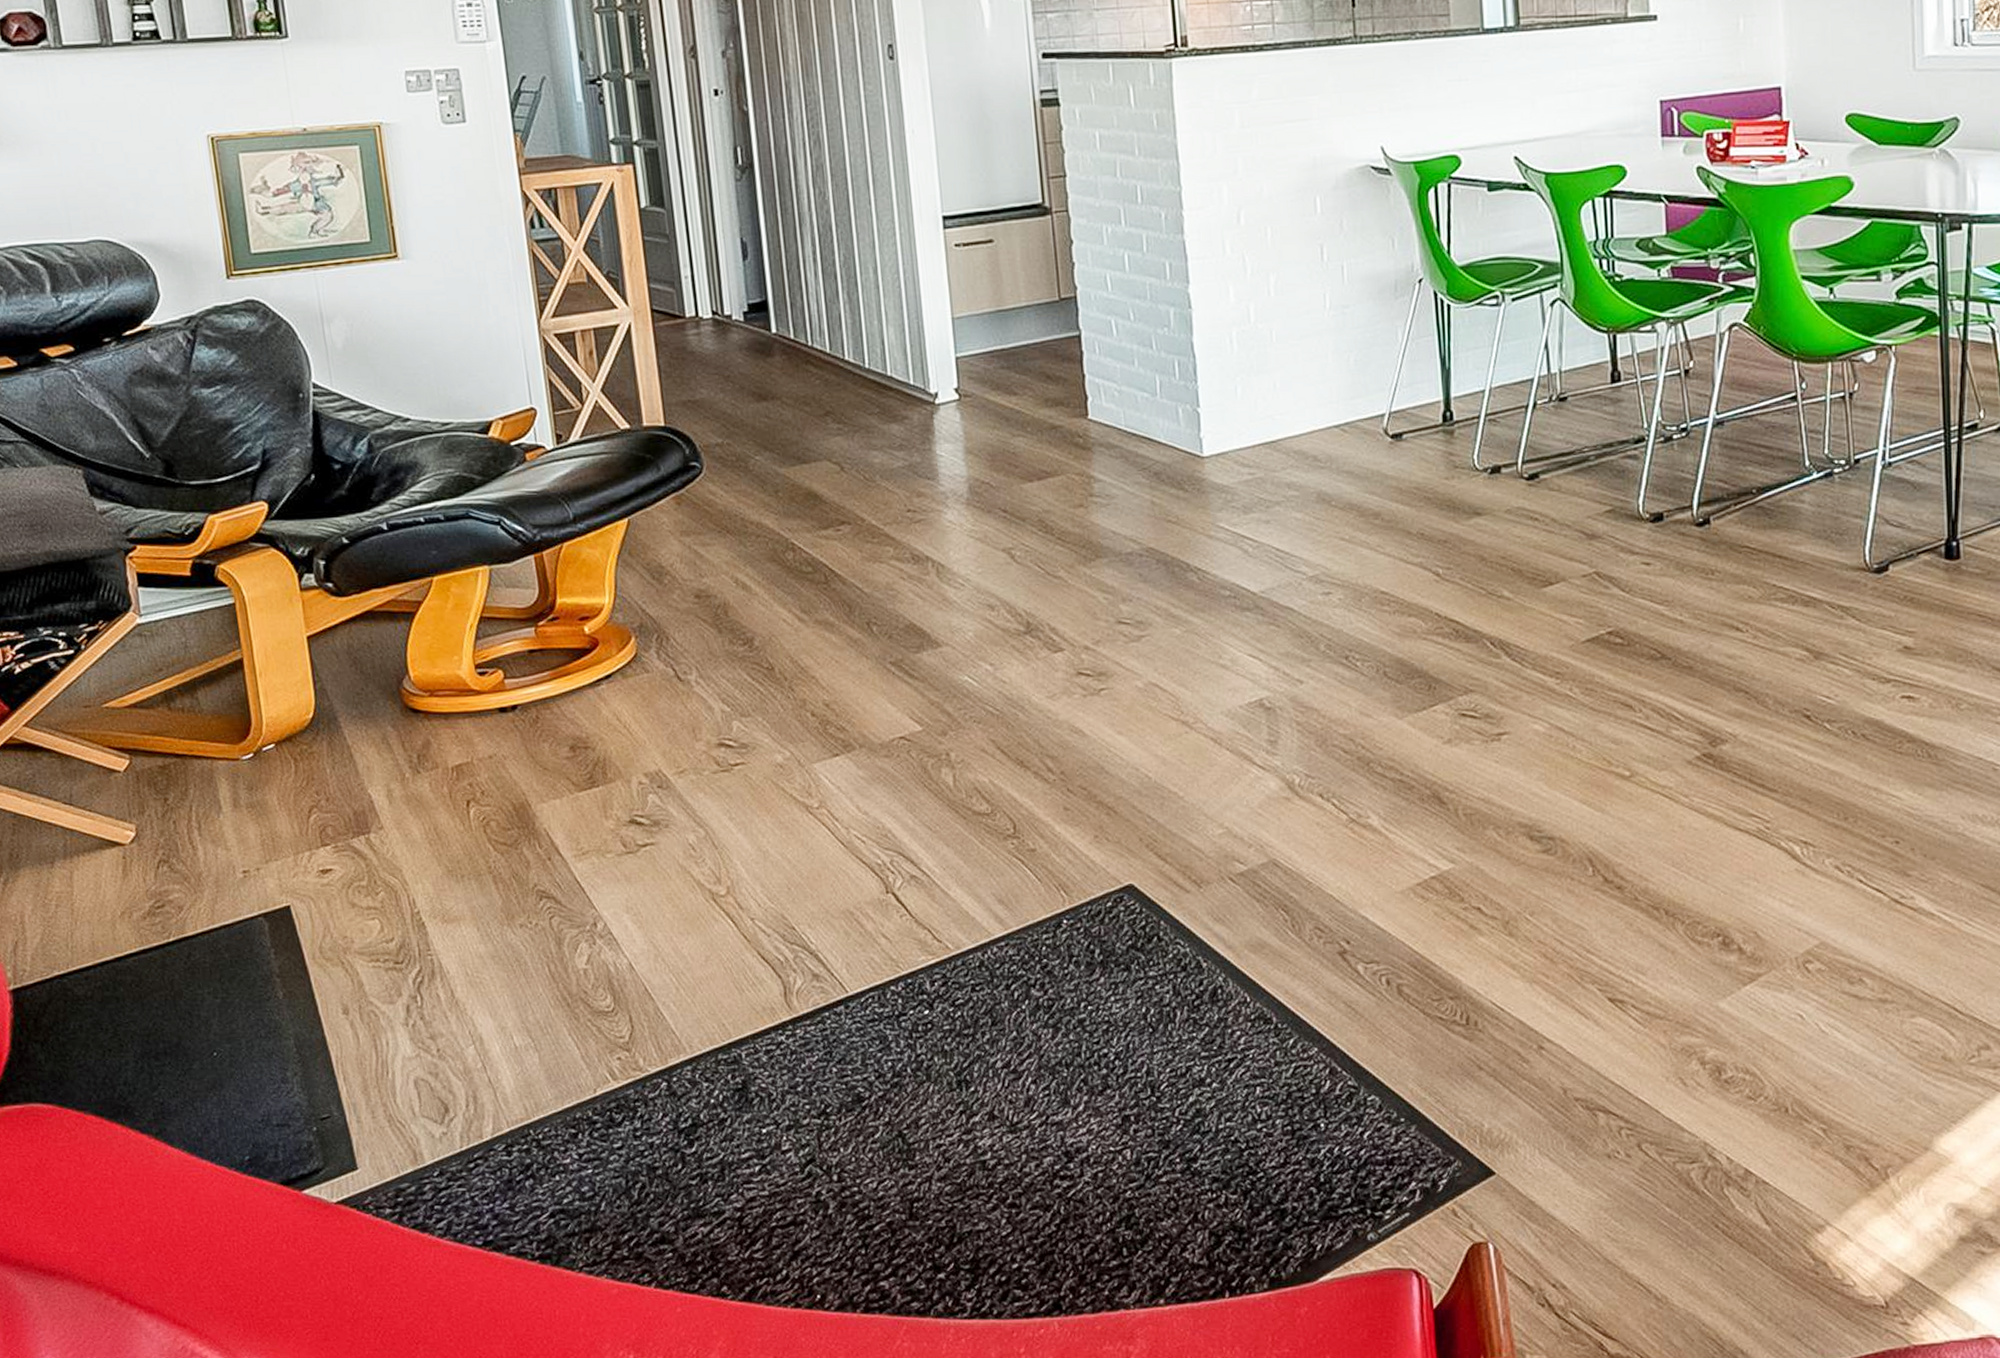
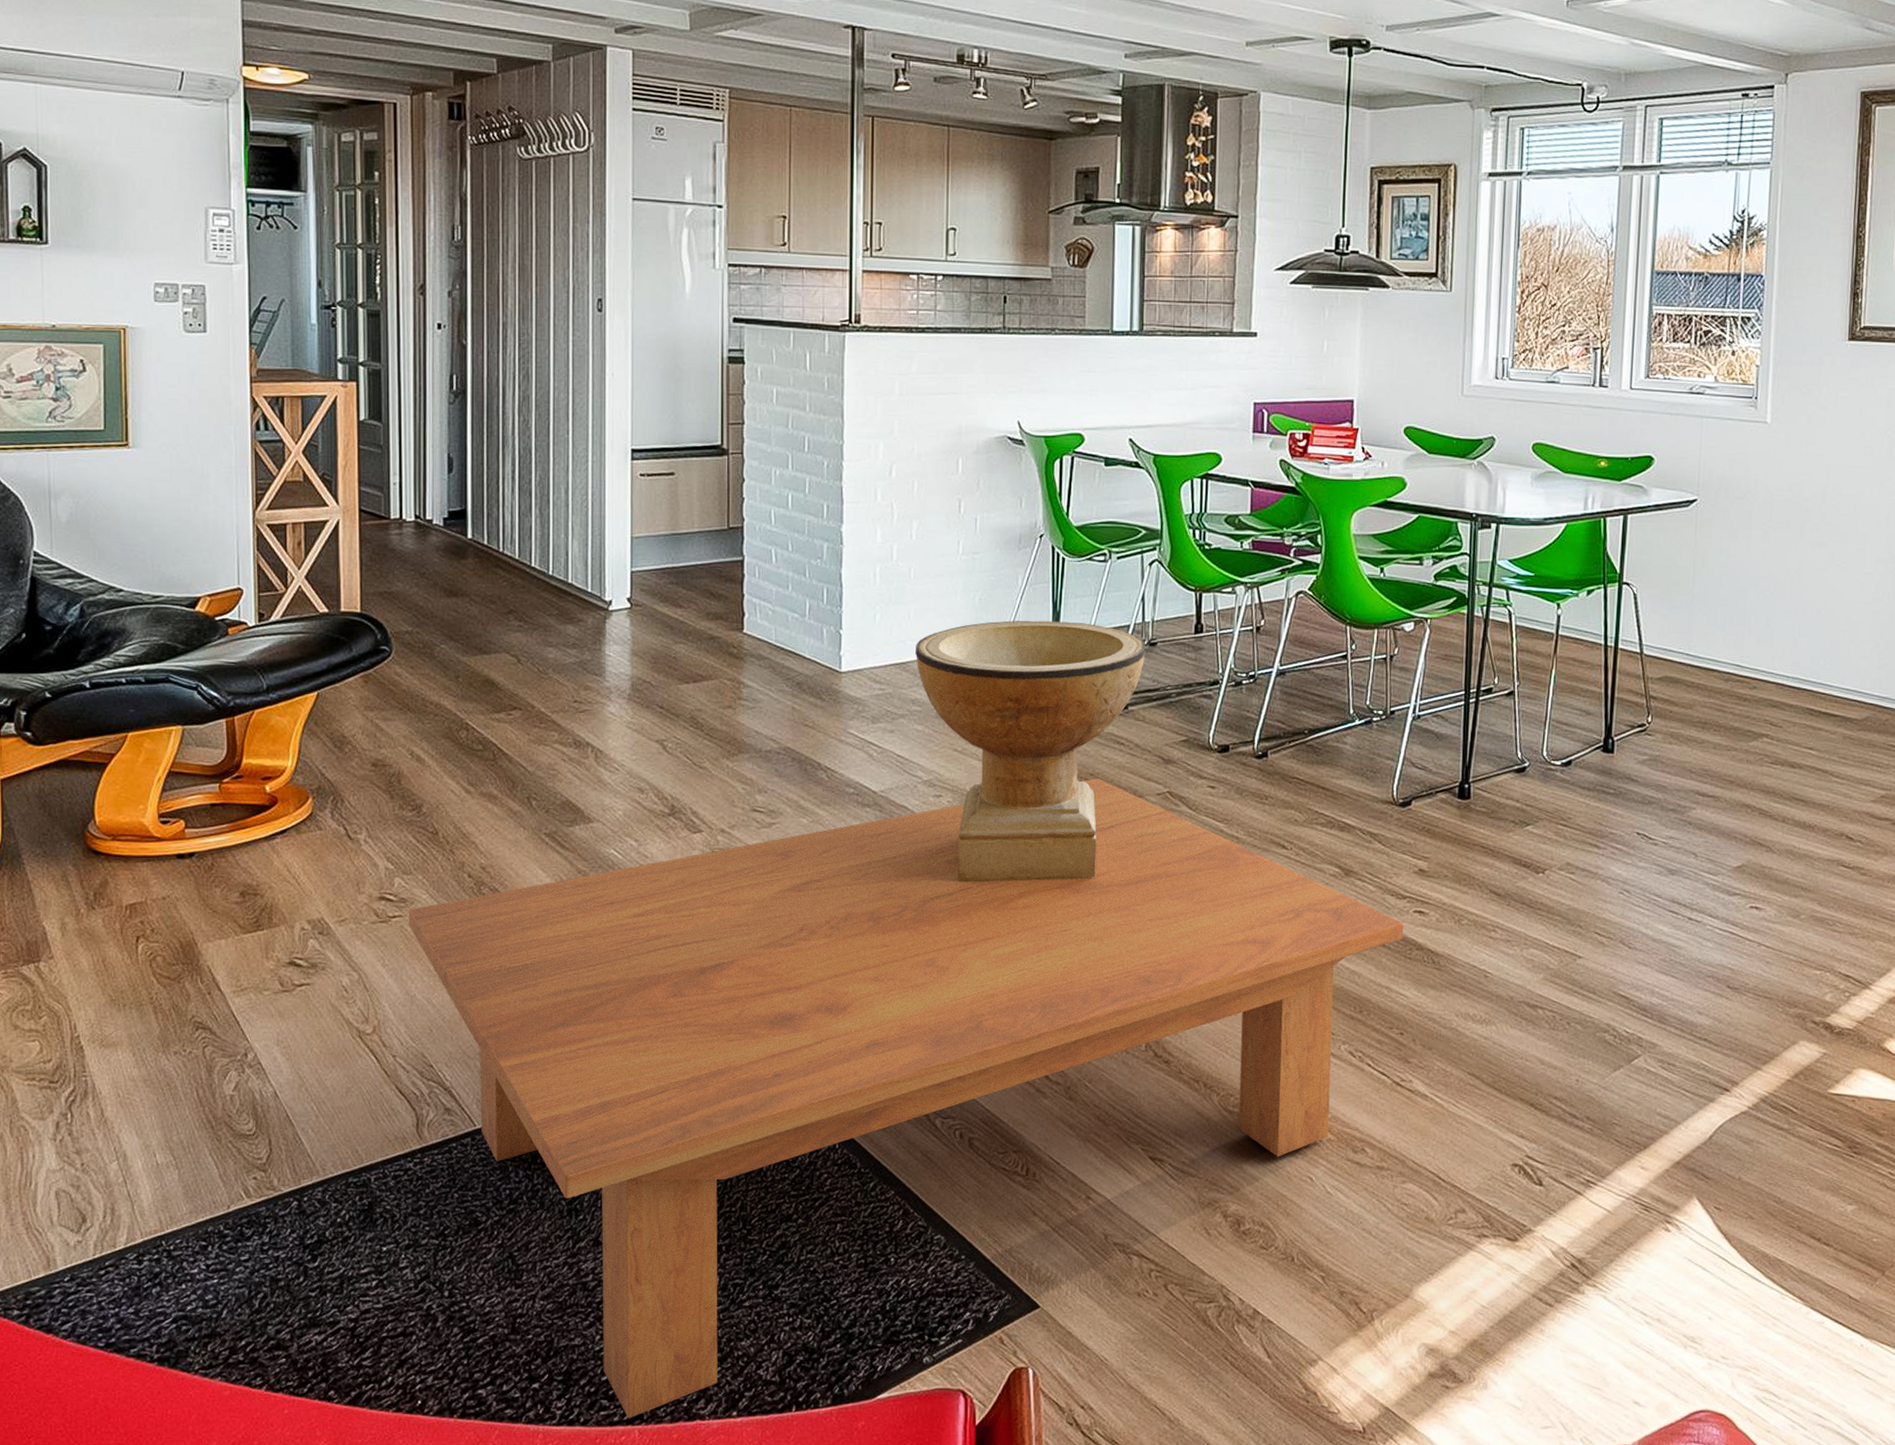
coffee table: none [751,562,1891,1310] -> present [408,778,1404,1419]
decorative bowl: none [1286,379,1555,692] -> present [916,620,1146,883]

